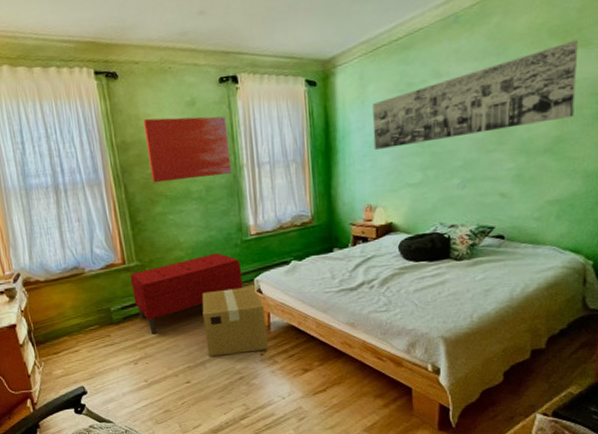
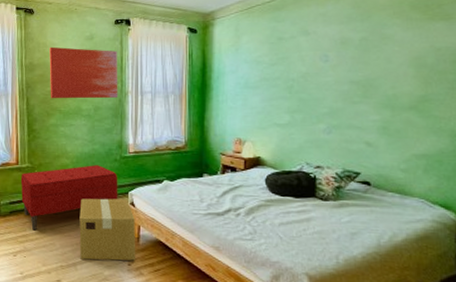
wall art: present [373,40,578,151] -> none [245,14,440,92]

